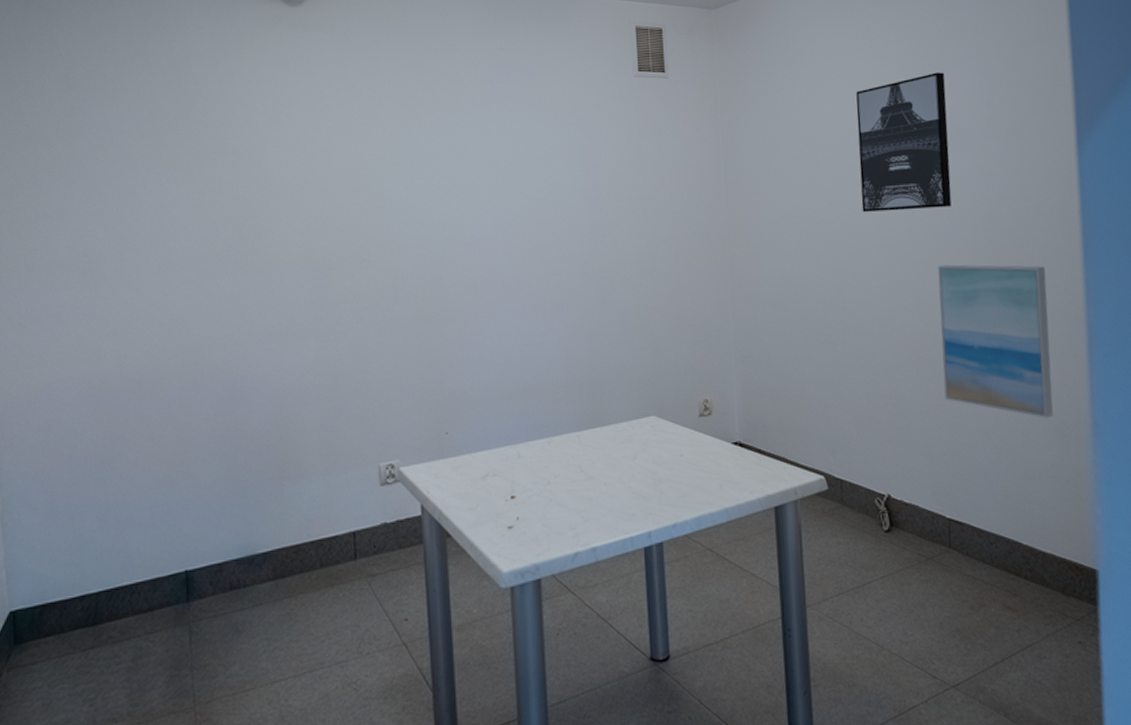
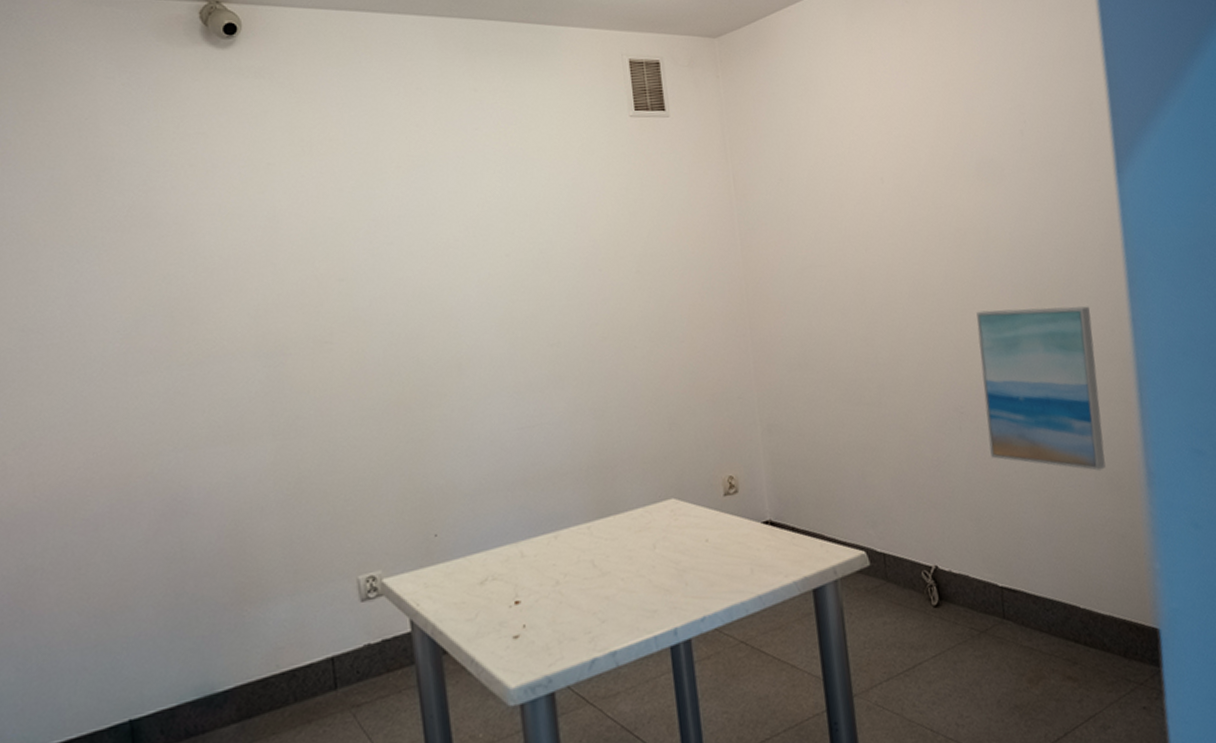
wall art: present [856,72,952,213] -> none [878,99,988,259]

